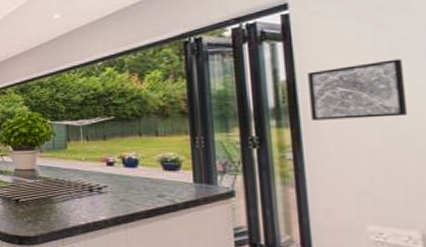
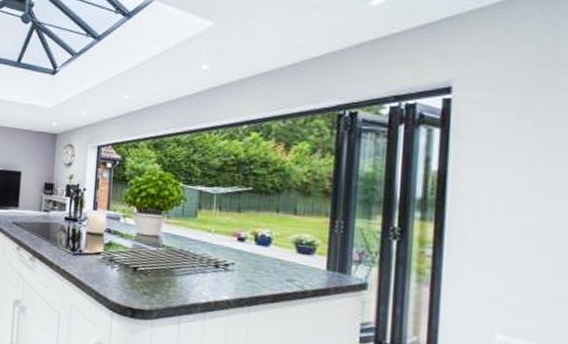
wall art: present [308,59,409,121] -> none [457,162,558,224]

